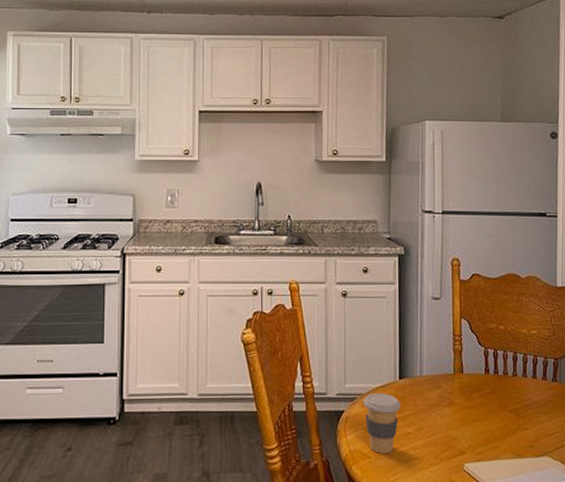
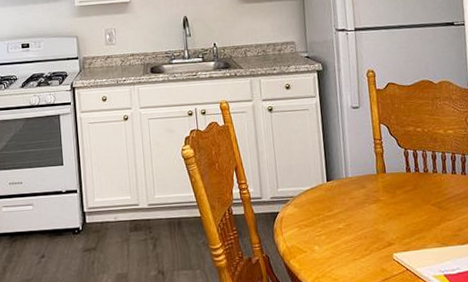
coffee cup: present [363,392,401,453] -> none [295,194,331,248]

